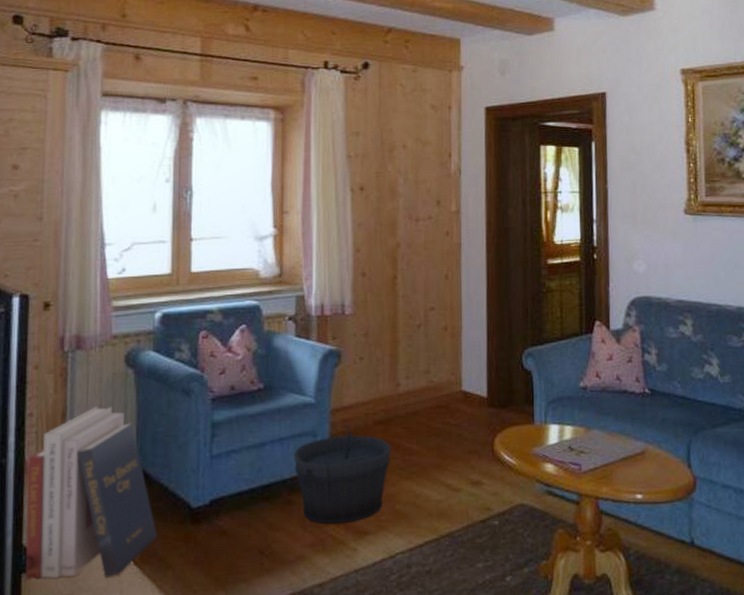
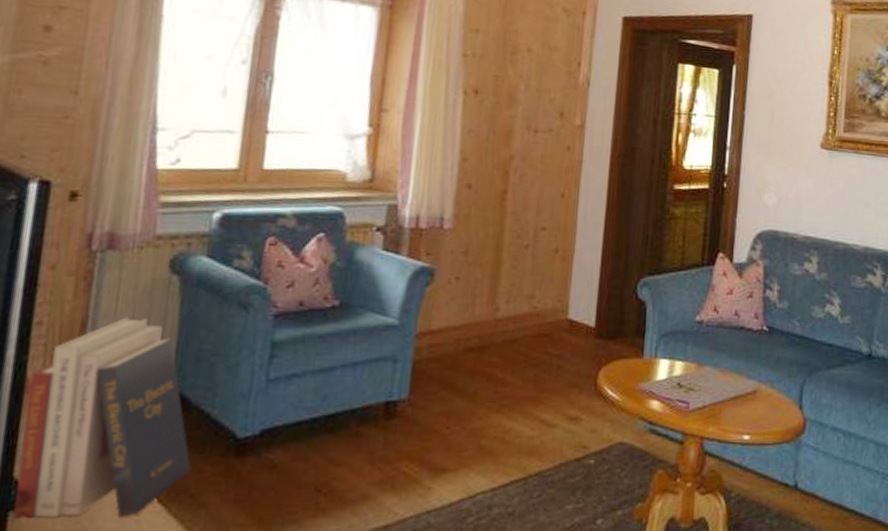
wooden bucket: present [294,425,391,524] -> none [367,351,483,459]

